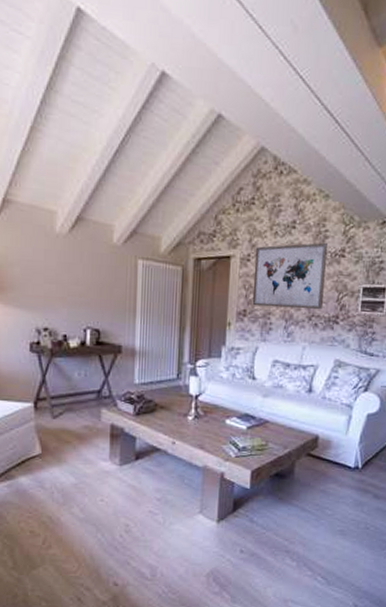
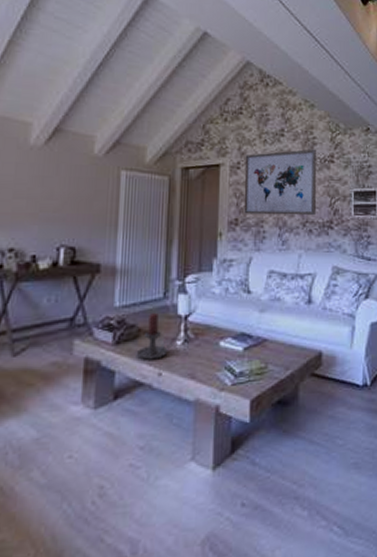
candle holder: none [153,392,185,431] -> present [136,313,173,360]

